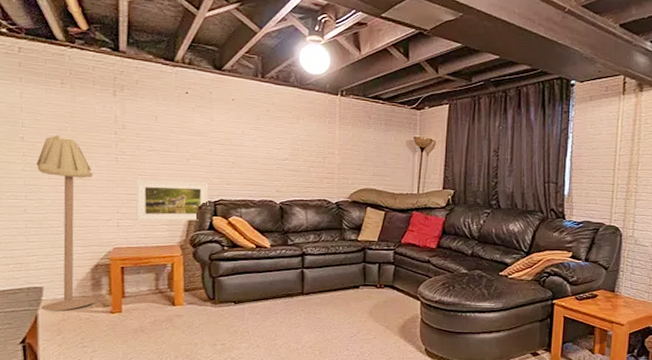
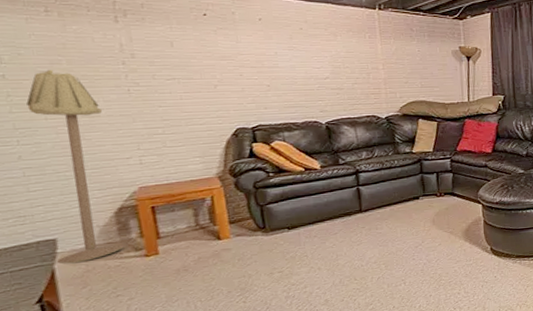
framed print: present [136,179,209,221] -> none [156,108,246,156]

